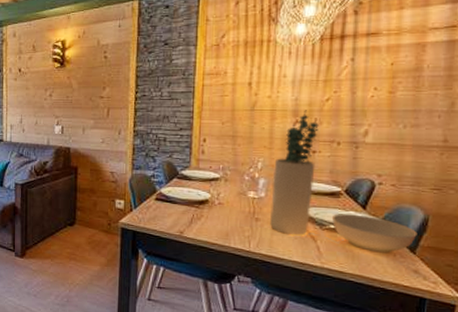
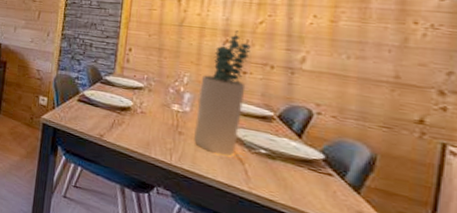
bowl: present [331,214,418,253] -> none [262,138,363,189]

